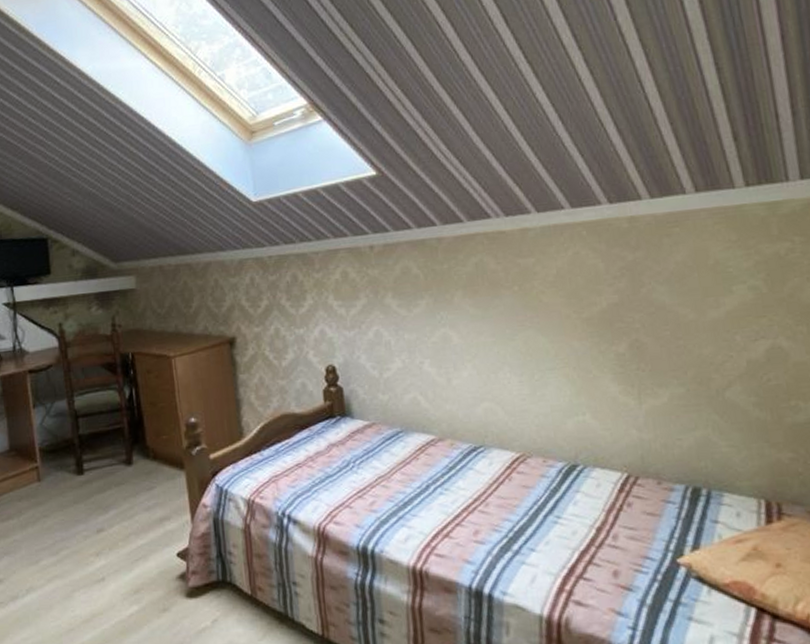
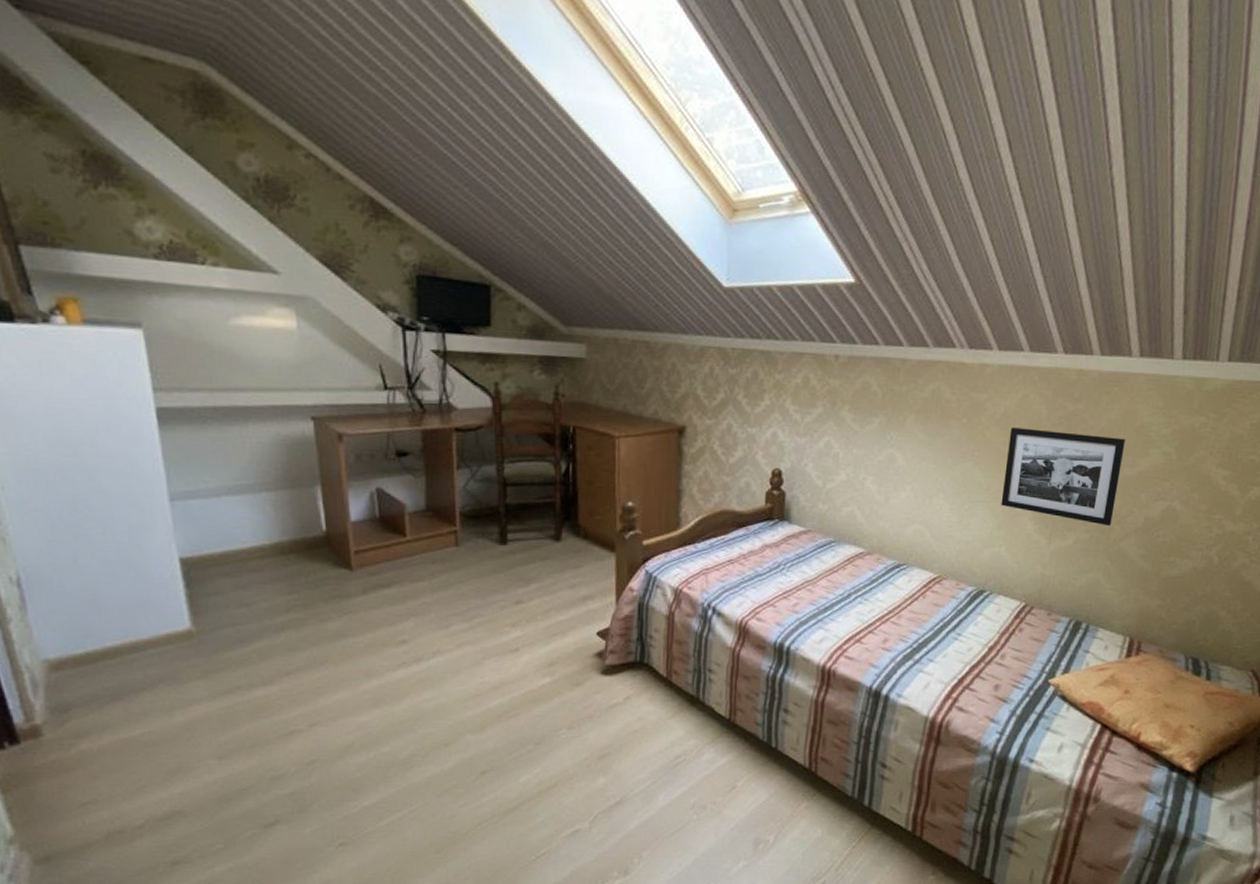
picture frame: none [567,279,709,376] -> present [1001,427,1125,526]

